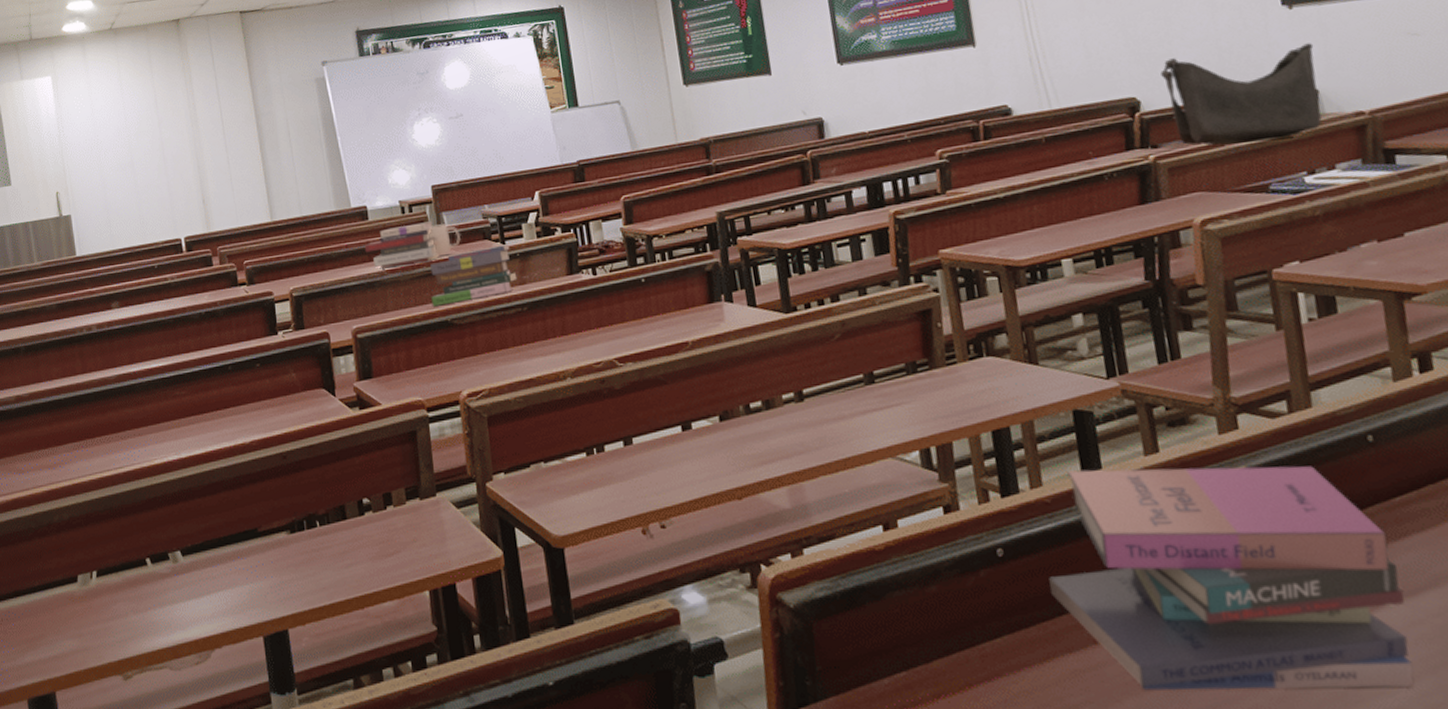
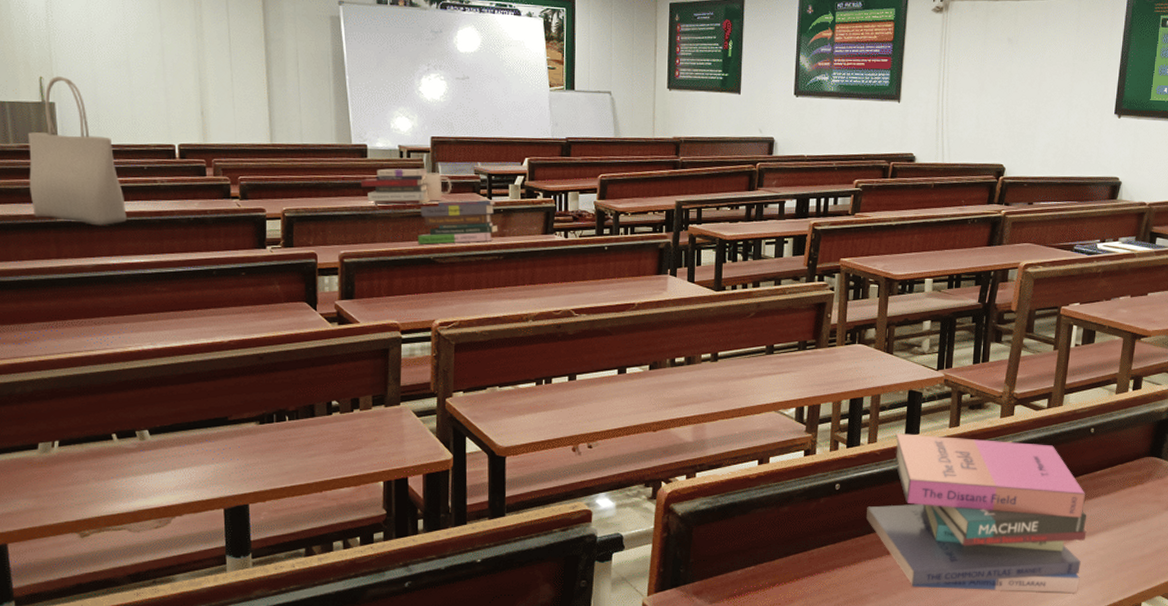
tote bag: none [49,188,143,335] -> present [28,76,127,226]
shoulder bag: present [1161,43,1322,146] -> none [1024,139,1127,214]

